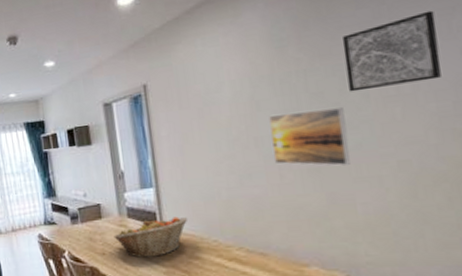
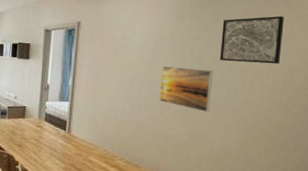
fruit basket: present [113,216,188,258] -> none [31,125,90,155]

